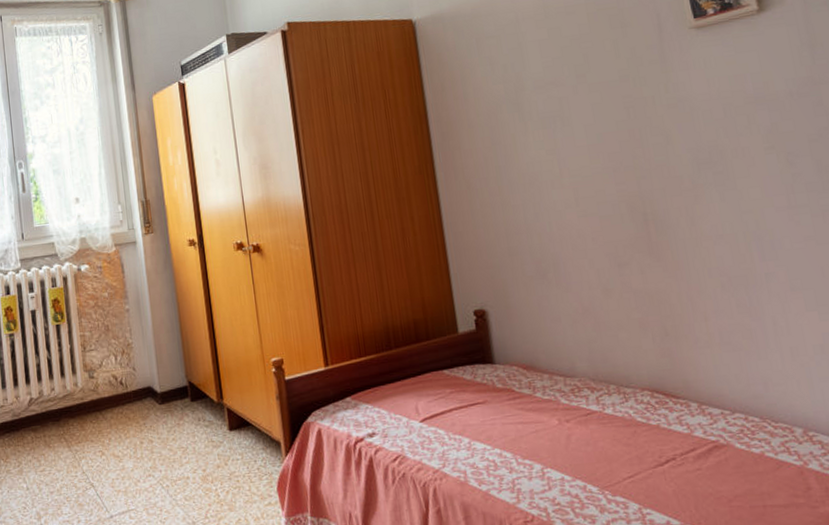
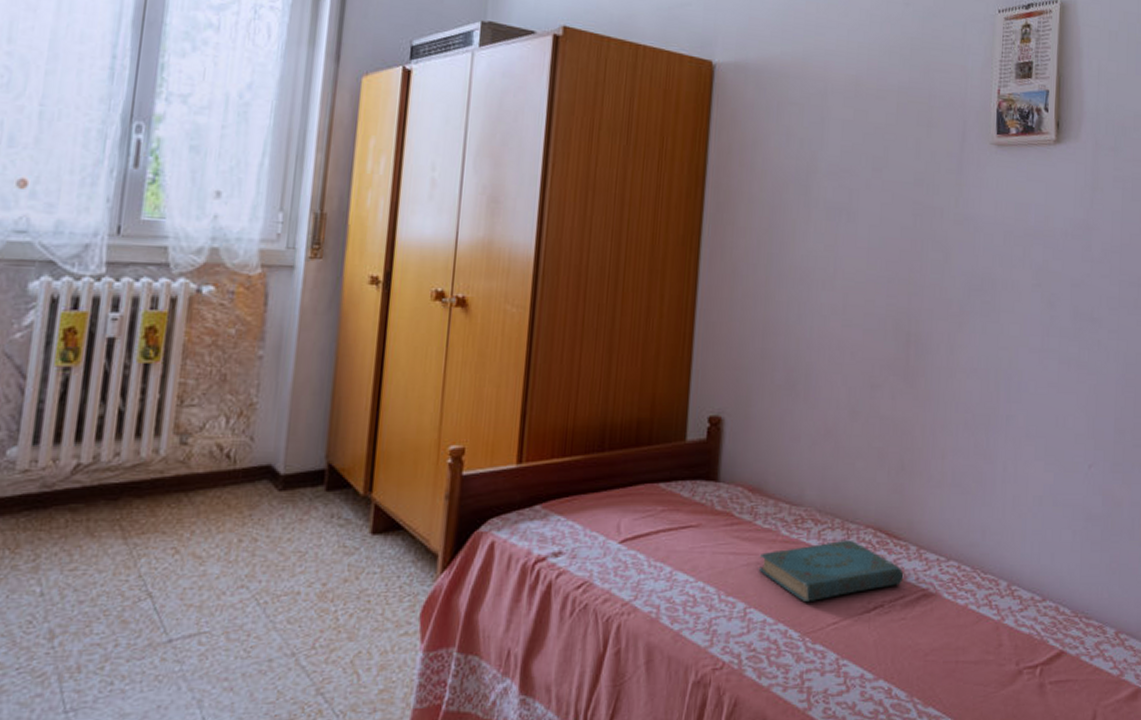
book: none [545,402,691,461] -> present [758,539,904,603]

